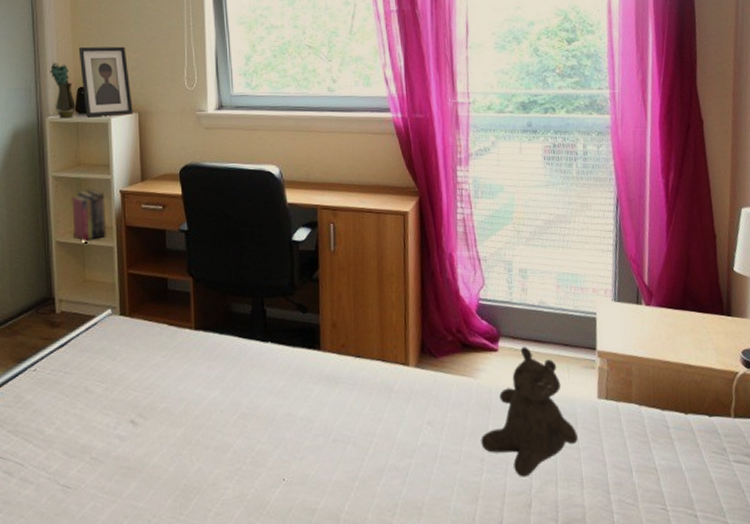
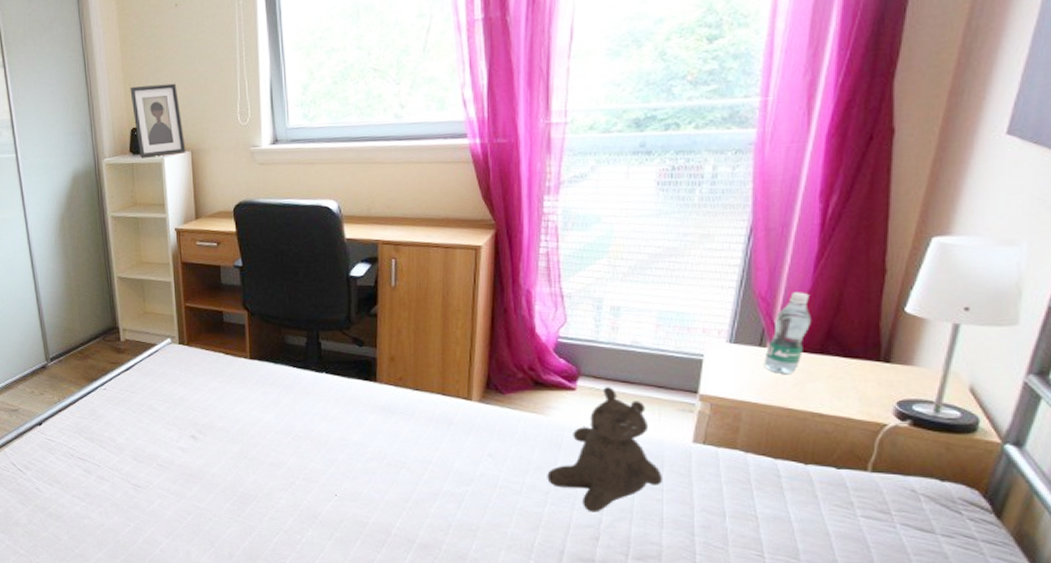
vase: present [50,61,76,118] -> none [103,103,130,159]
books: present [72,189,107,241] -> none [130,228,165,276]
bottle: none [642,254,672,329] -> present [764,292,812,374]

